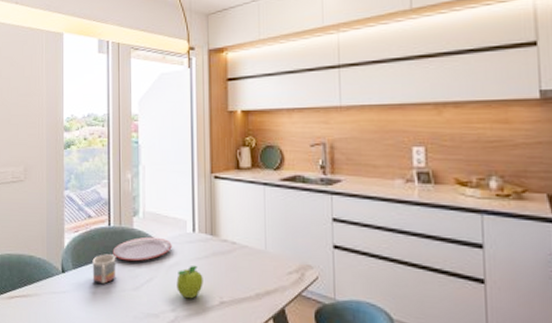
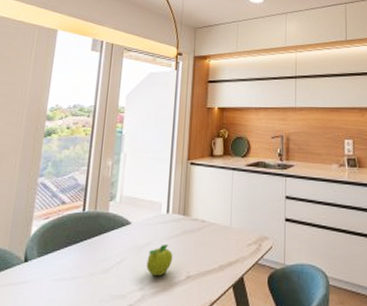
mug: present [92,254,116,285] -> none [58,239,88,271]
plate: present [112,236,172,262] -> none [84,220,146,245]

